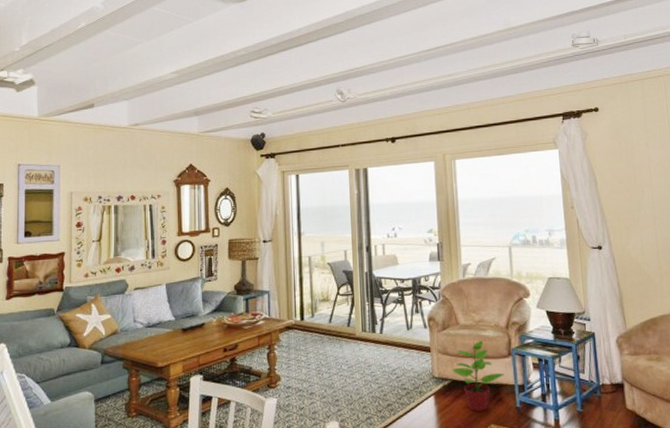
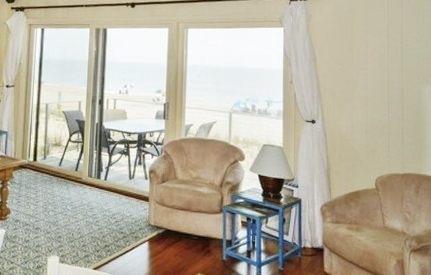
potted plant: present [452,341,504,412] -> none [167,196,214,260]

